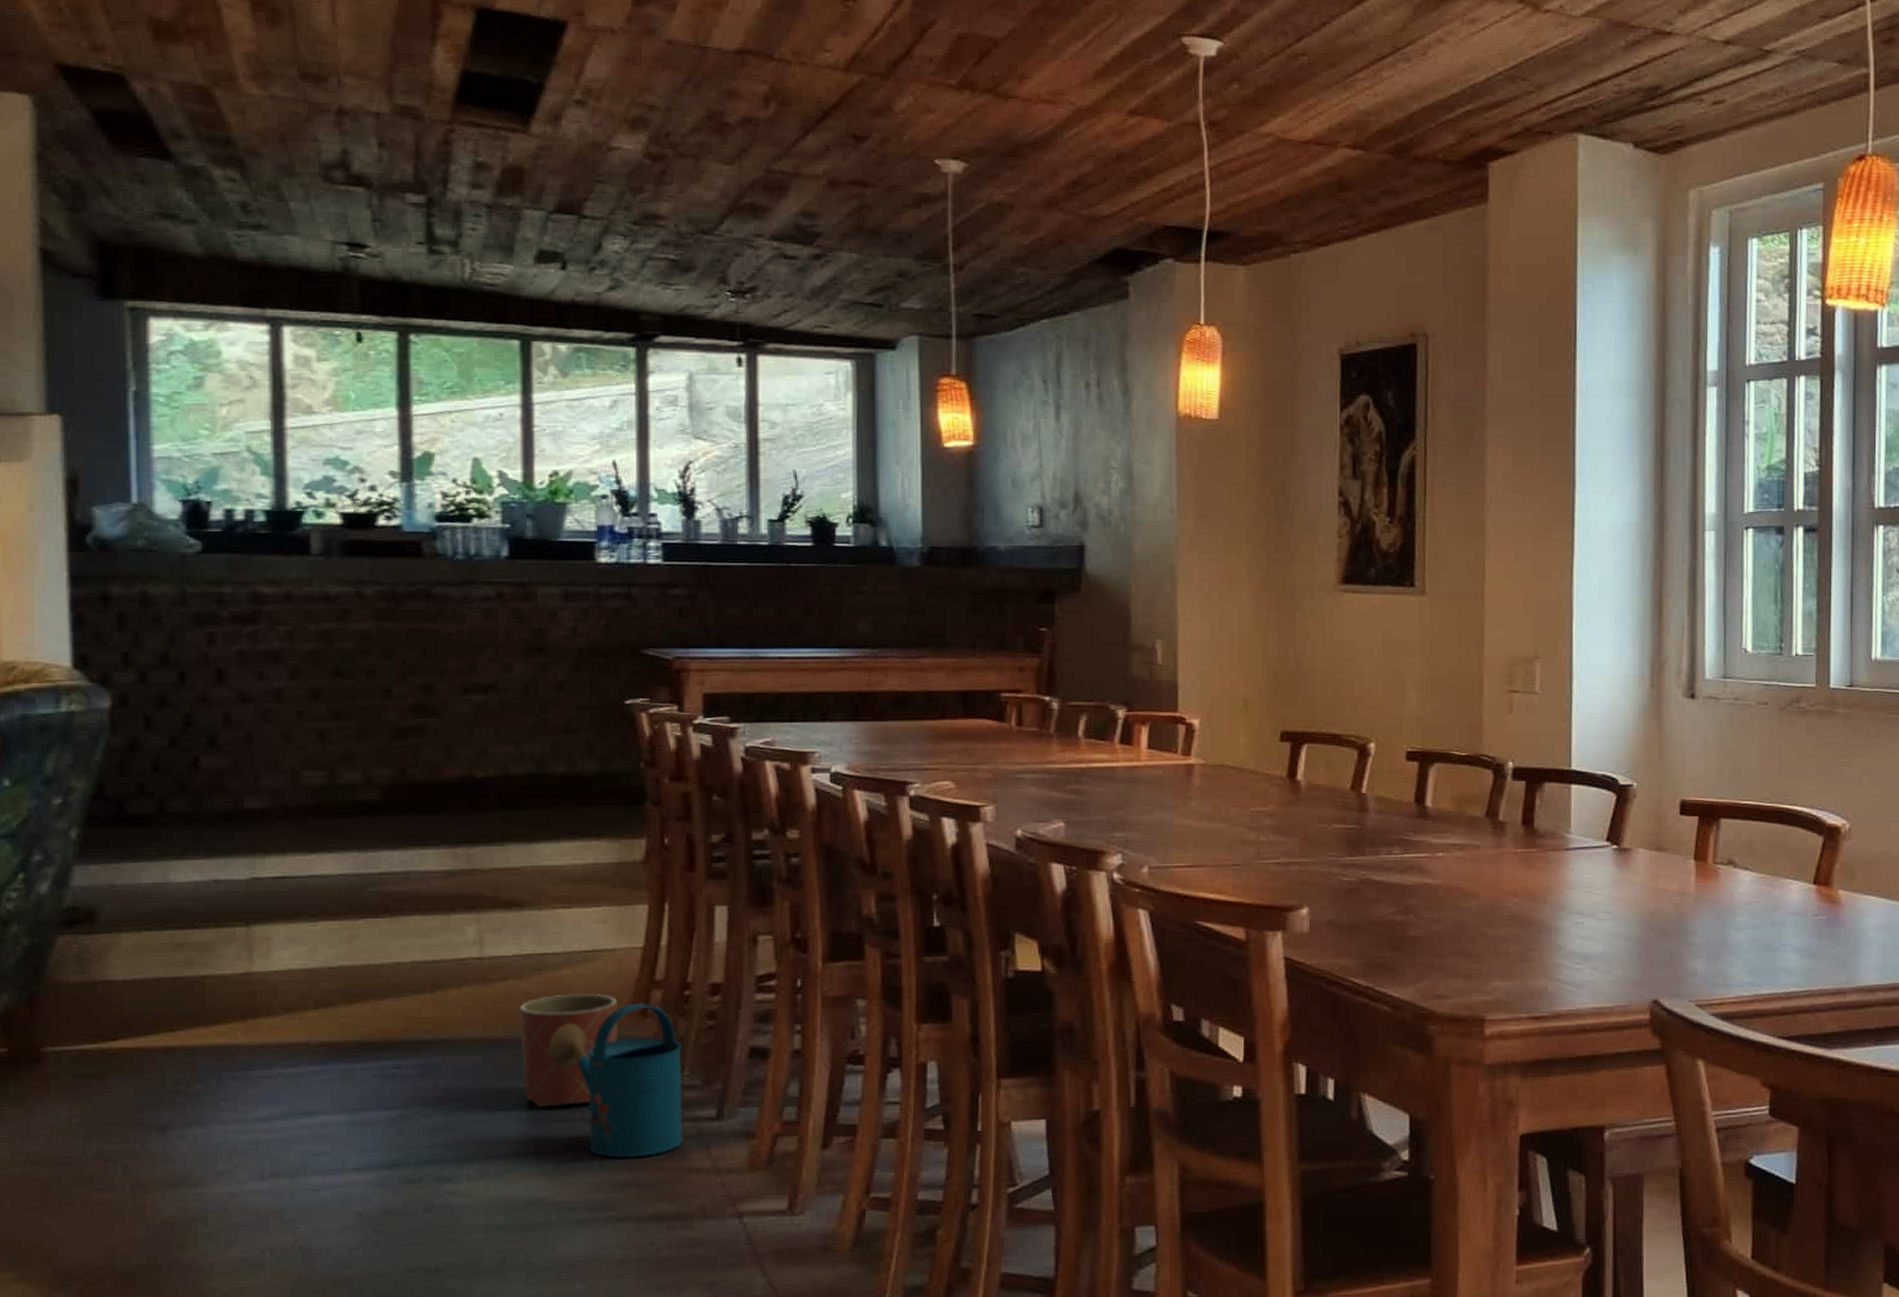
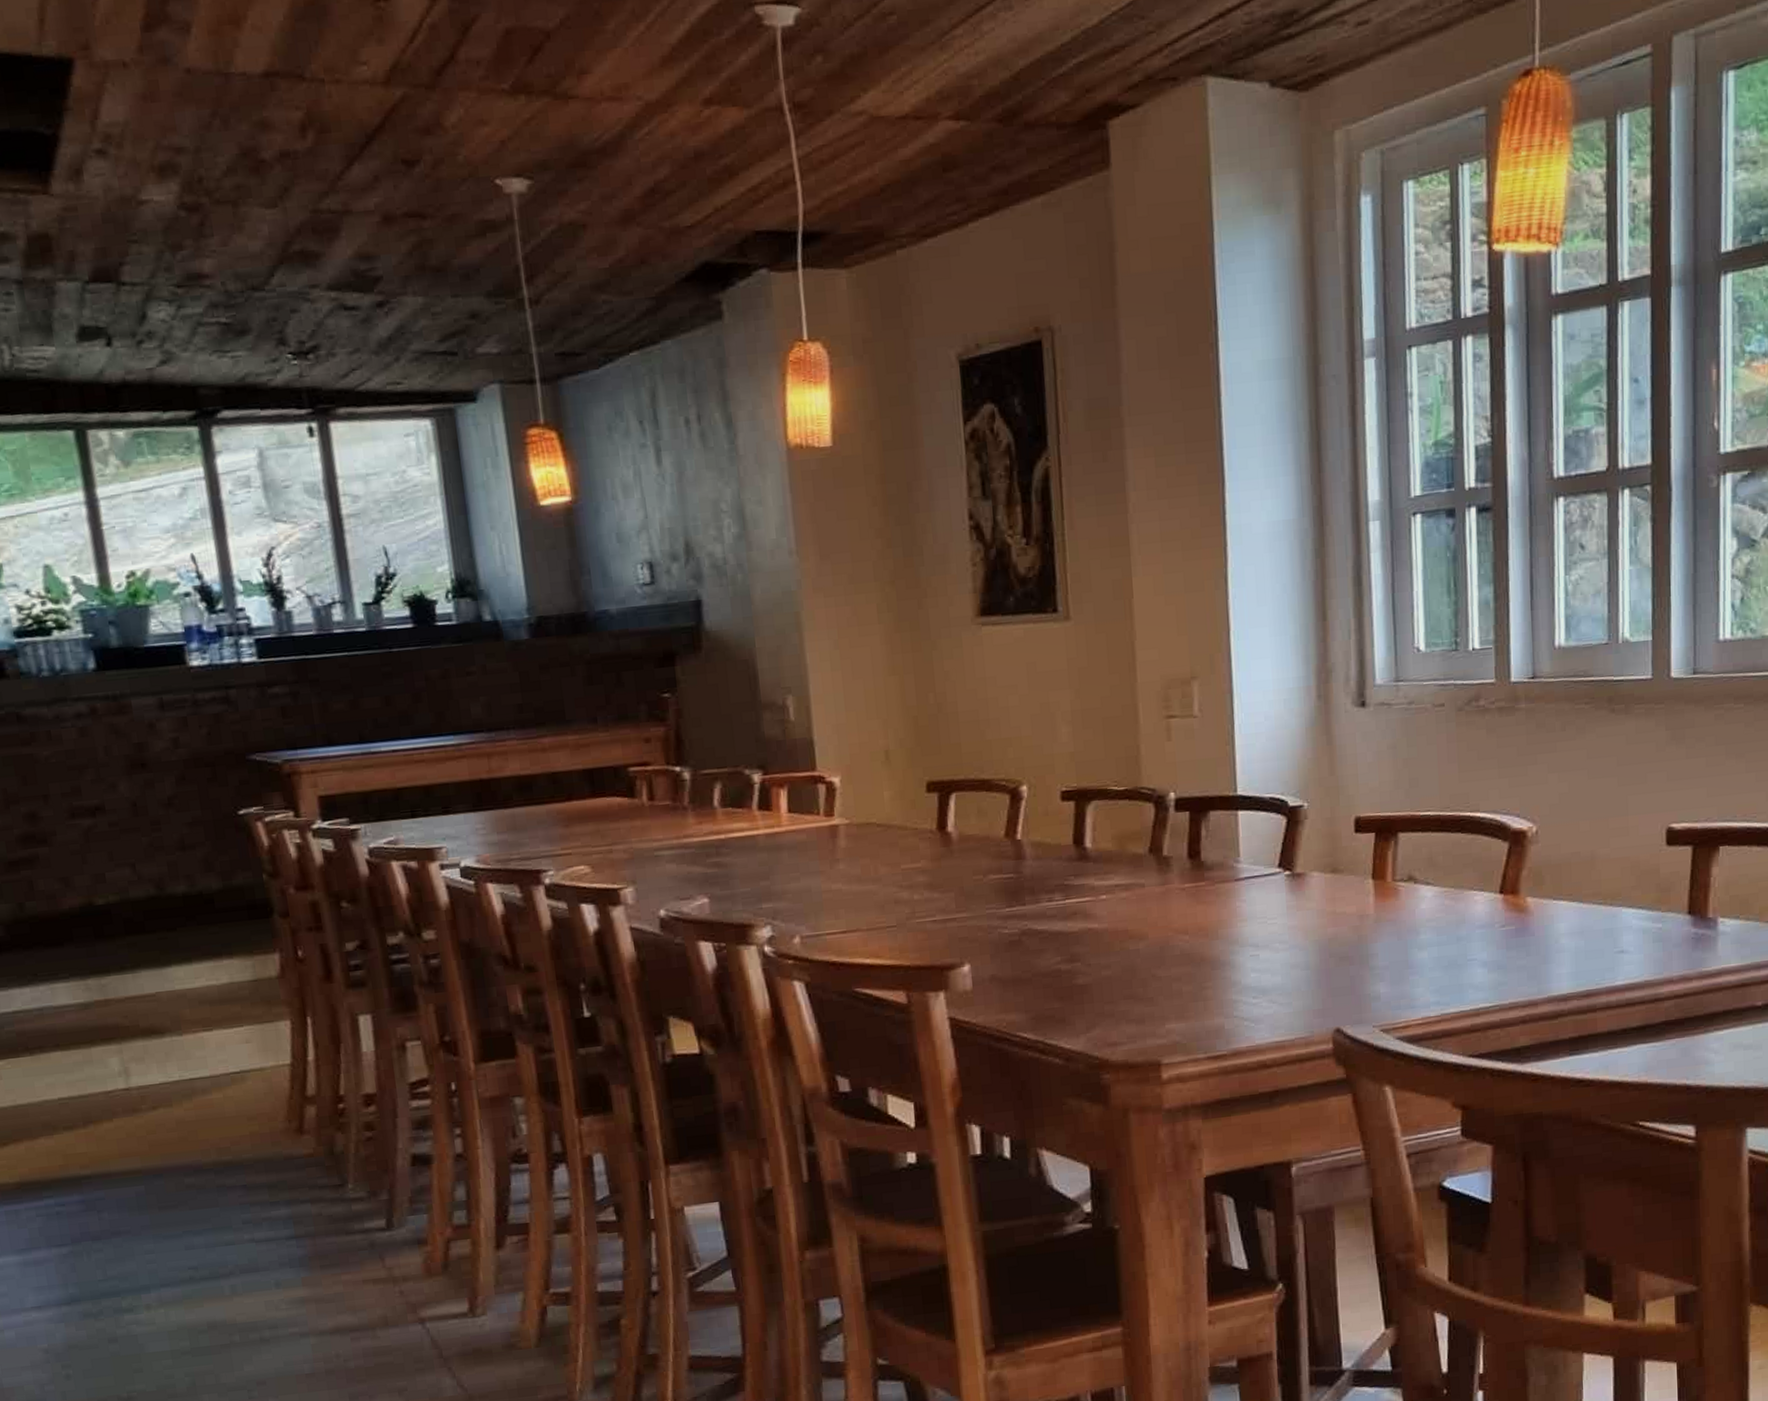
planter: present [519,993,618,1108] -> none [175,1114,277,1233]
watering can: present [548,1003,683,1158] -> none [209,1120,356,1276]

